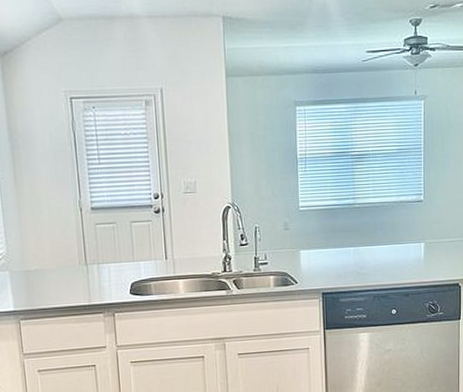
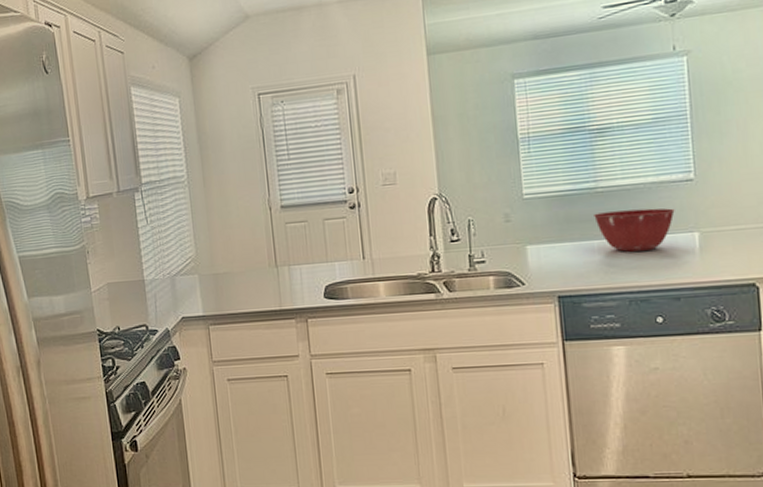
mixing bowl: none [351,222,409,257] -> present [594,208,675,252]

